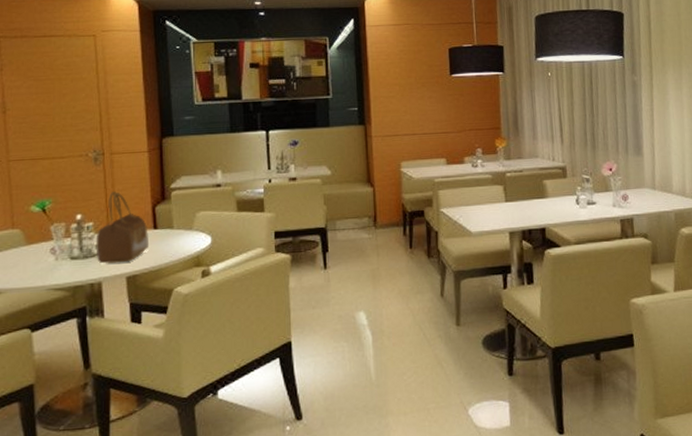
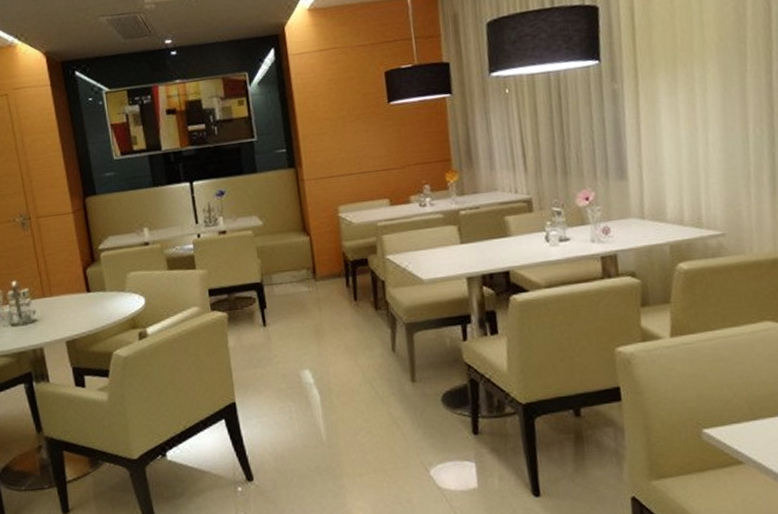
handbag: present [96,192,148,264] -> none [32,256,84,330]

